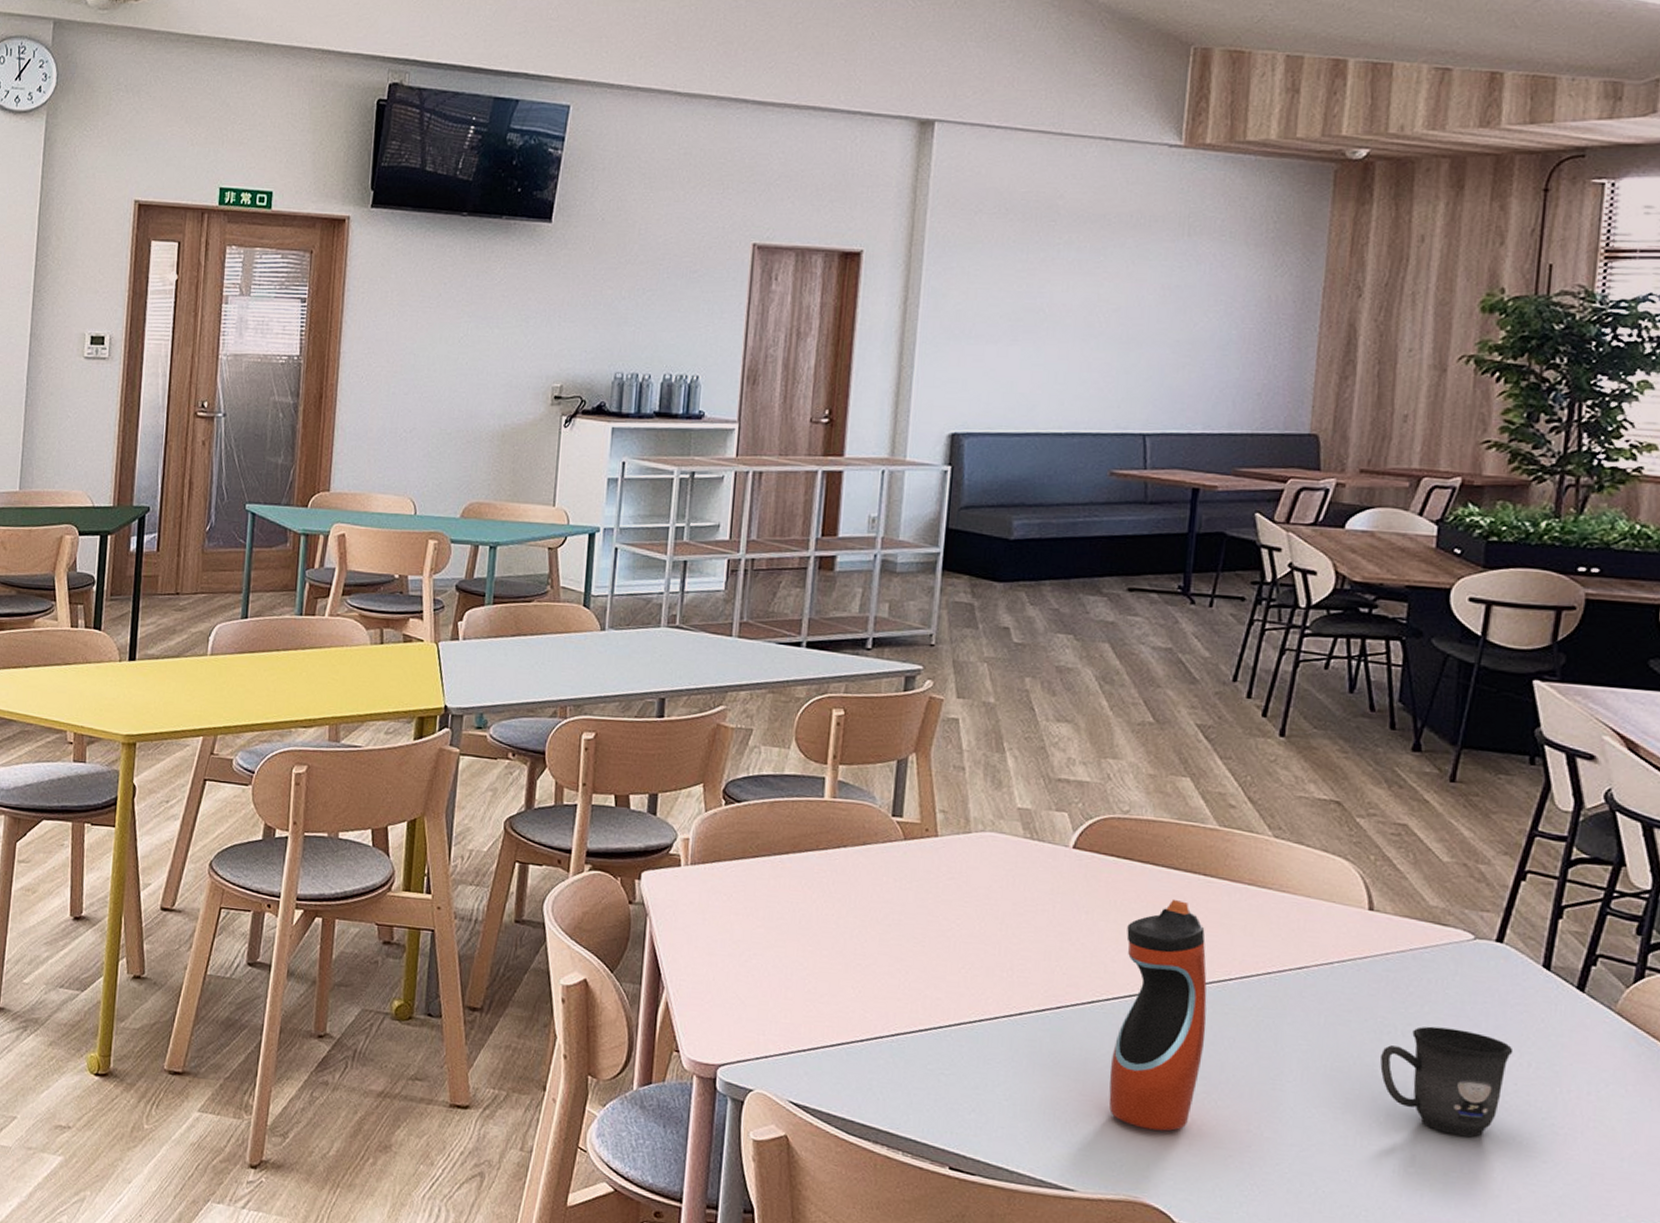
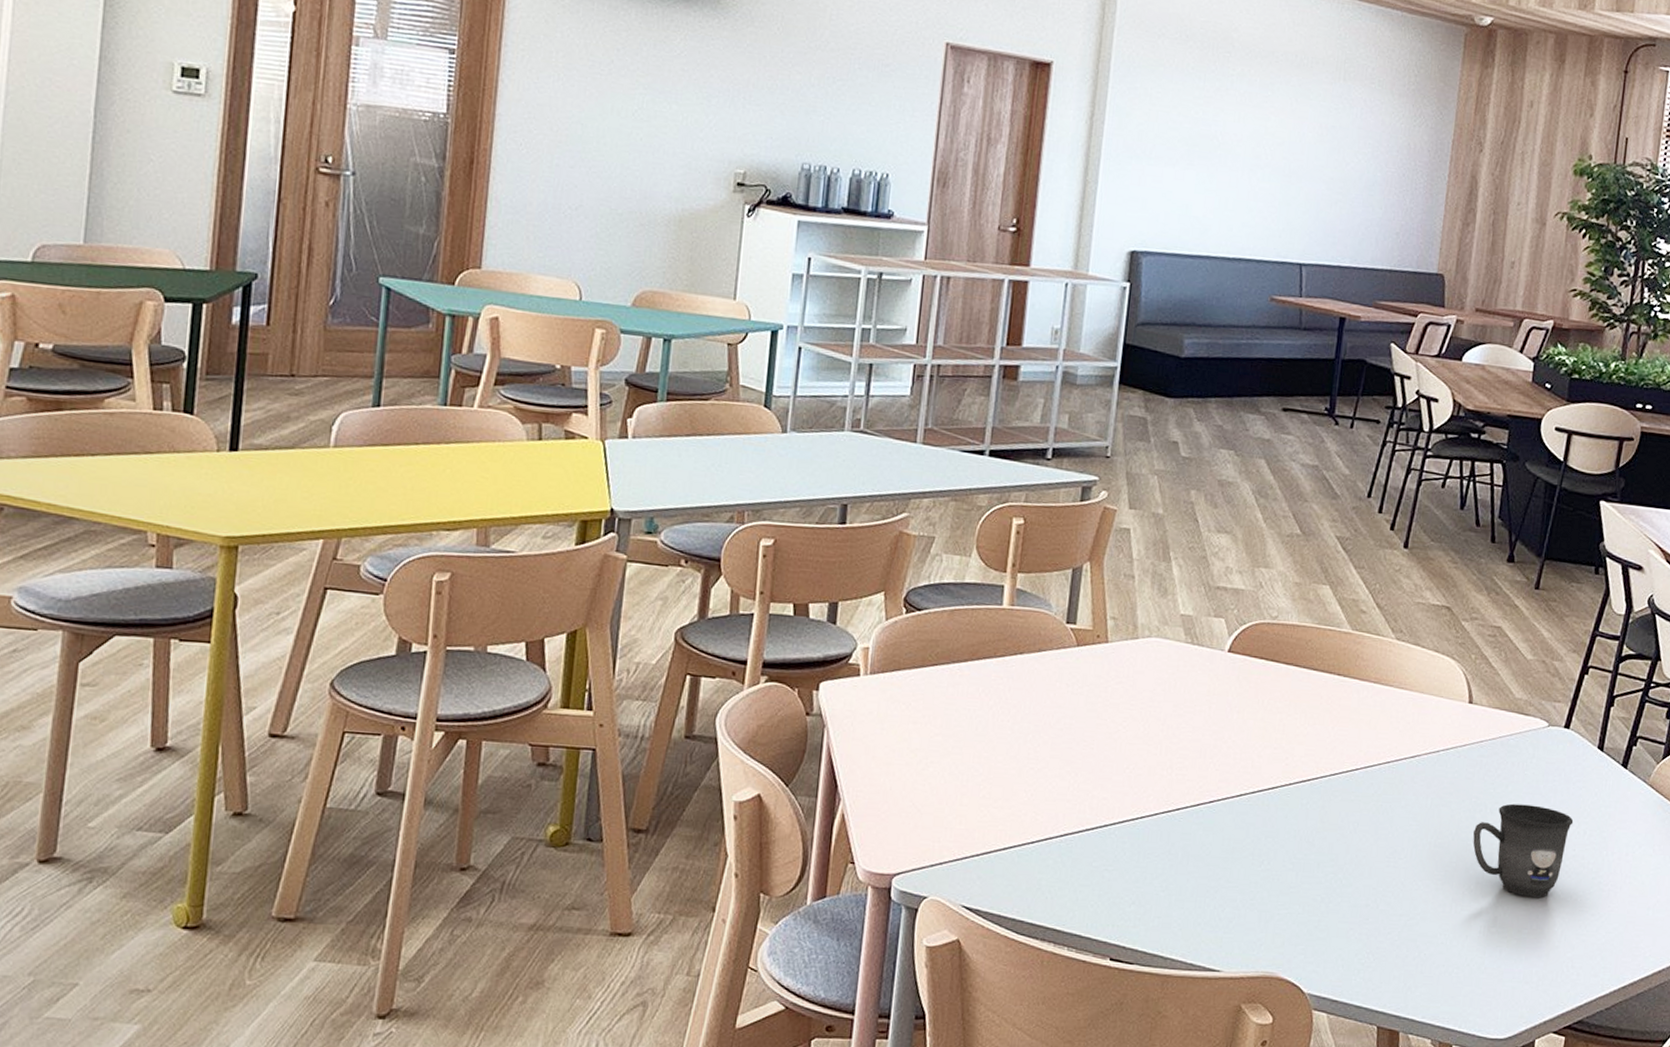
water bottle: present [1109,899,1207,1131] -> none [1252,697,1338,910]

